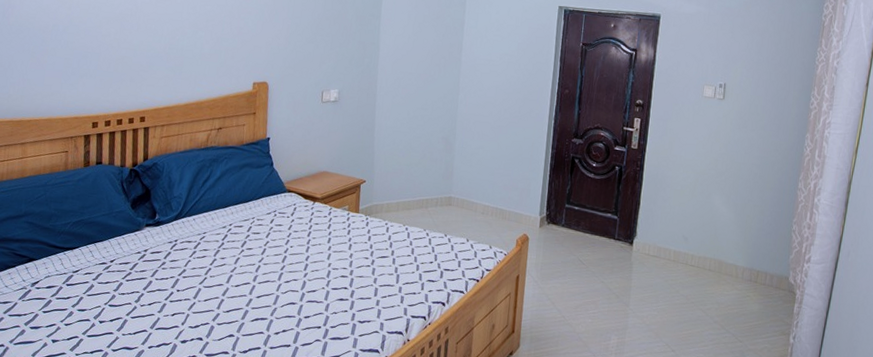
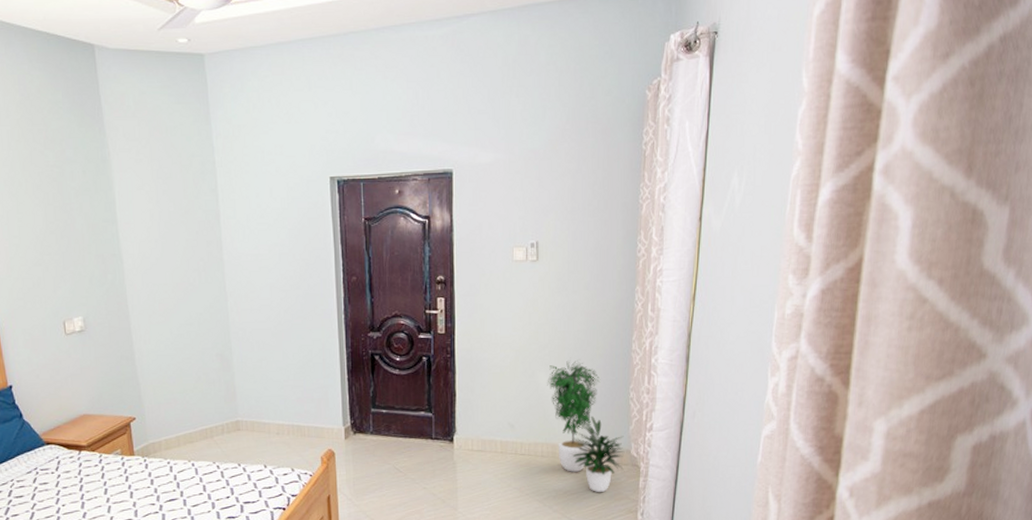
potted plant: none [720,189,784,312] -> present [547,361,624,492]

